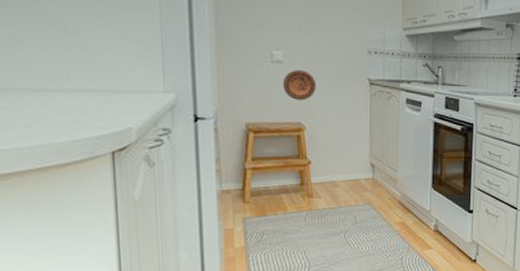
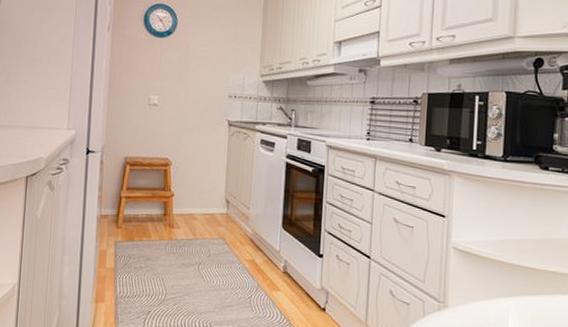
decorative plate: present [283,70,317,101] -> none [156,112,184,139]

